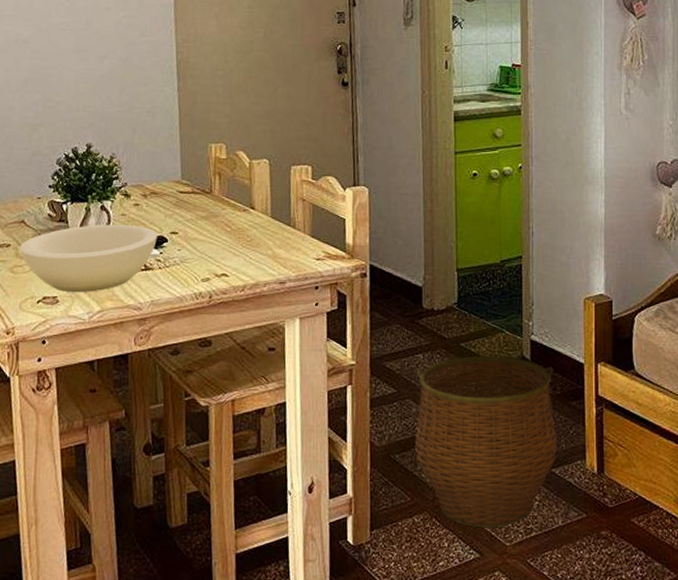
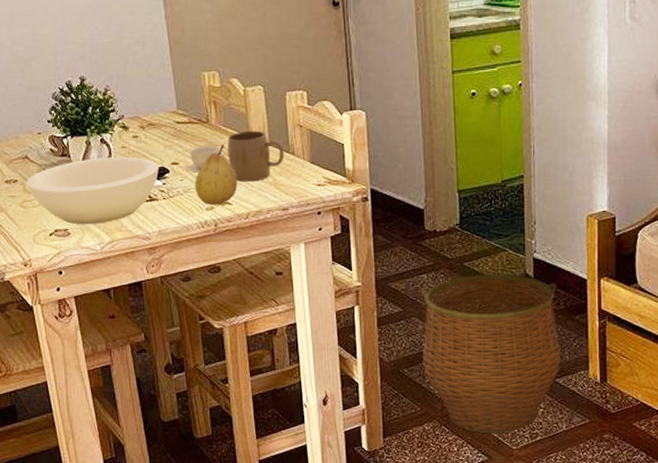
teacup: none [185,216,226,242] -> present [186,146,225,172]
fruit: none [192,216,236,276] -> present [194,145,238,205]
mug: none [228,202,286,254] -> present [227,130,285,182]

